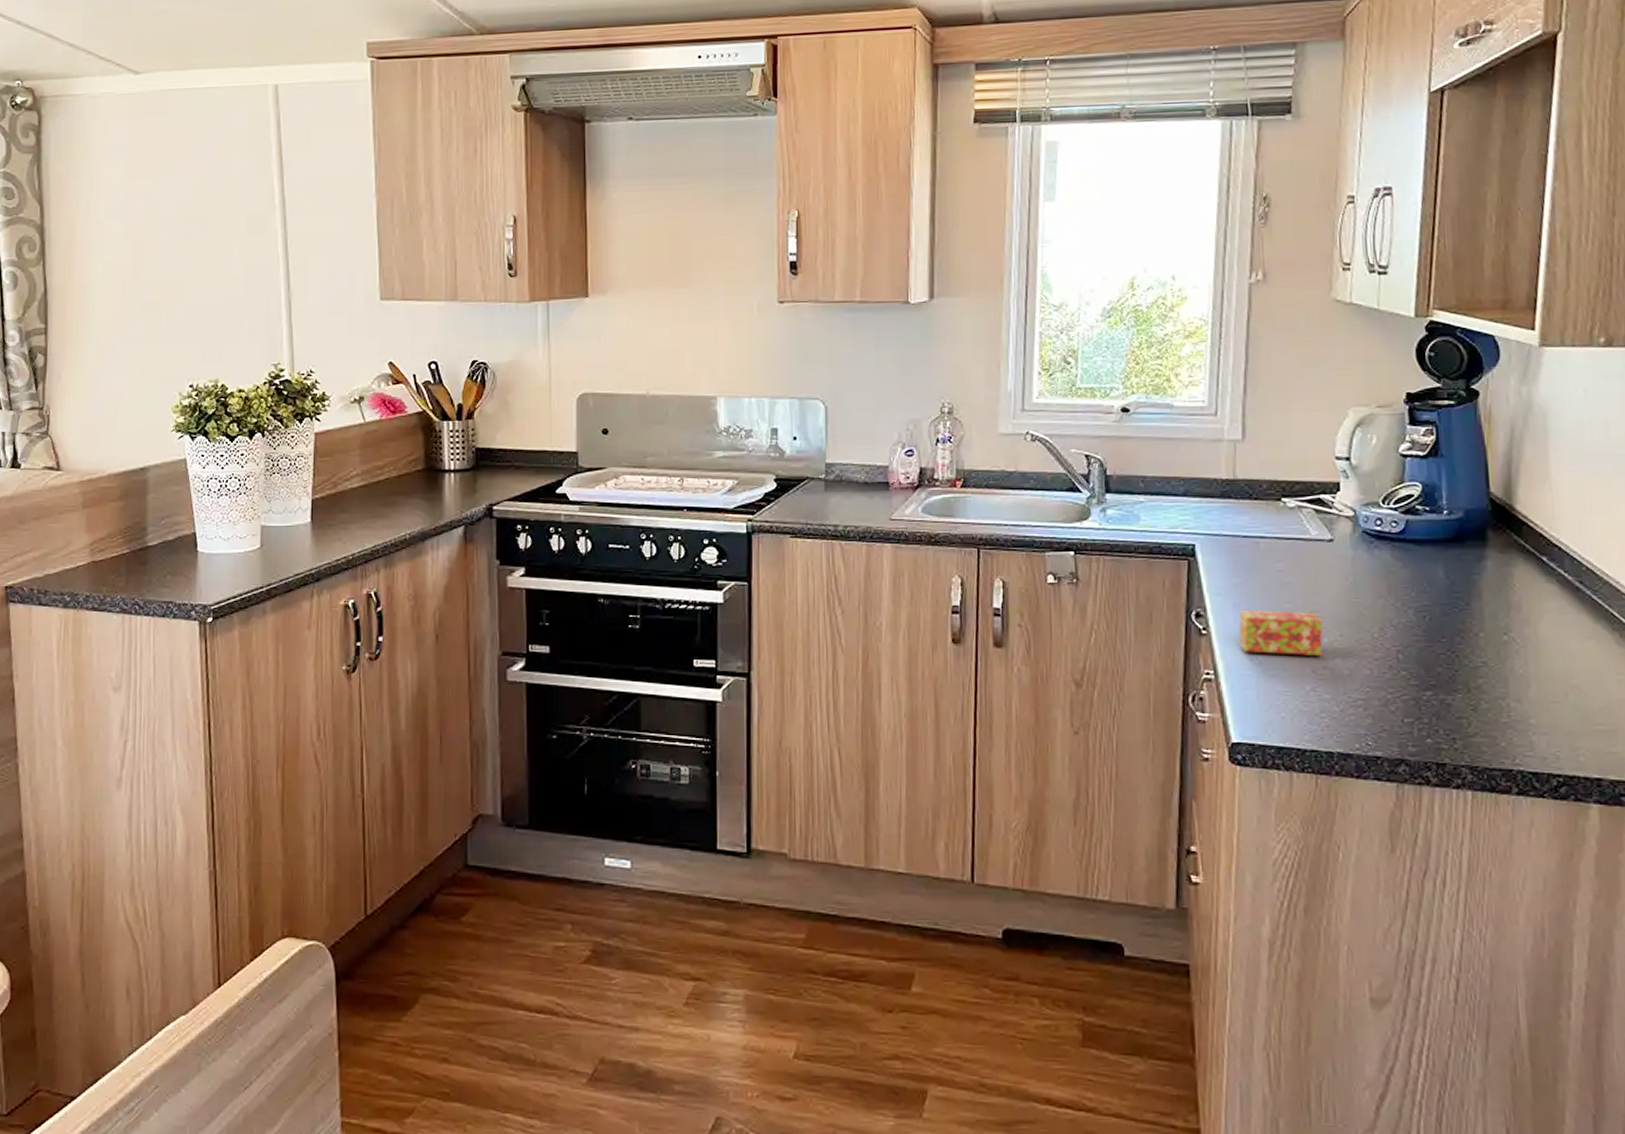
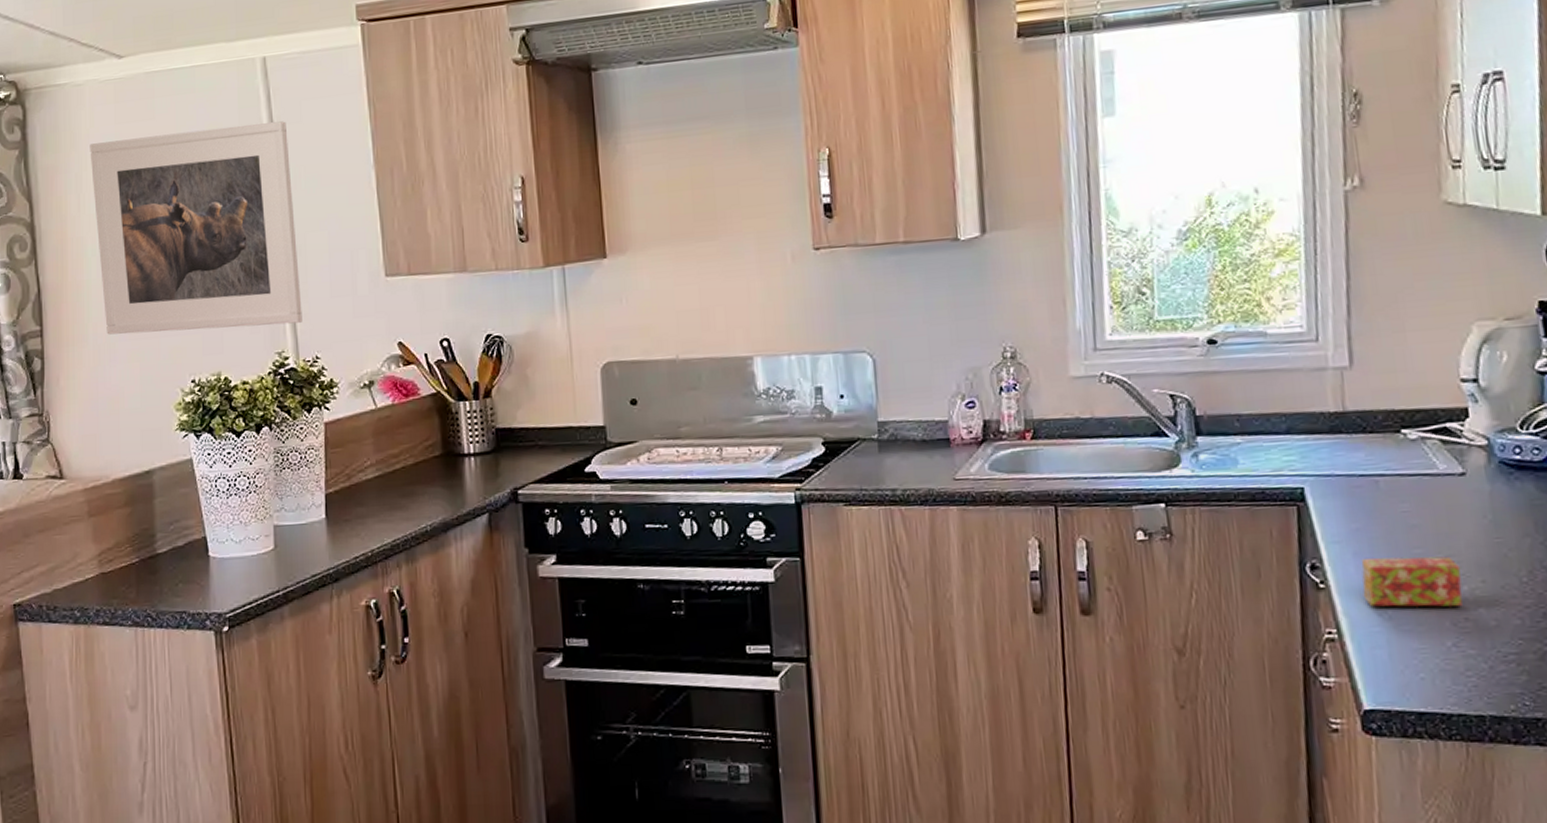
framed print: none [102,146,299,338] -> present [90,121,302,335]

